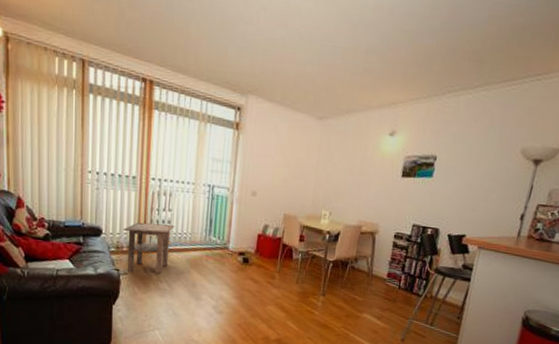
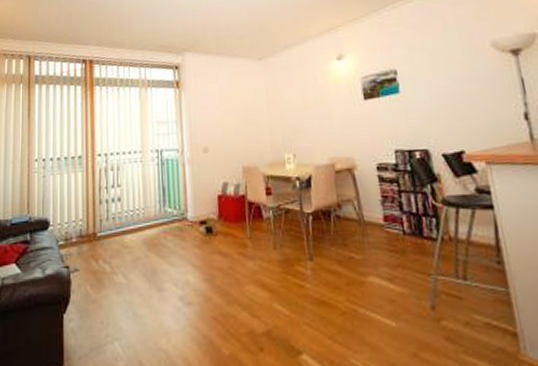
side table: present [123,222,175,273] -> none [71,202,126,268]

